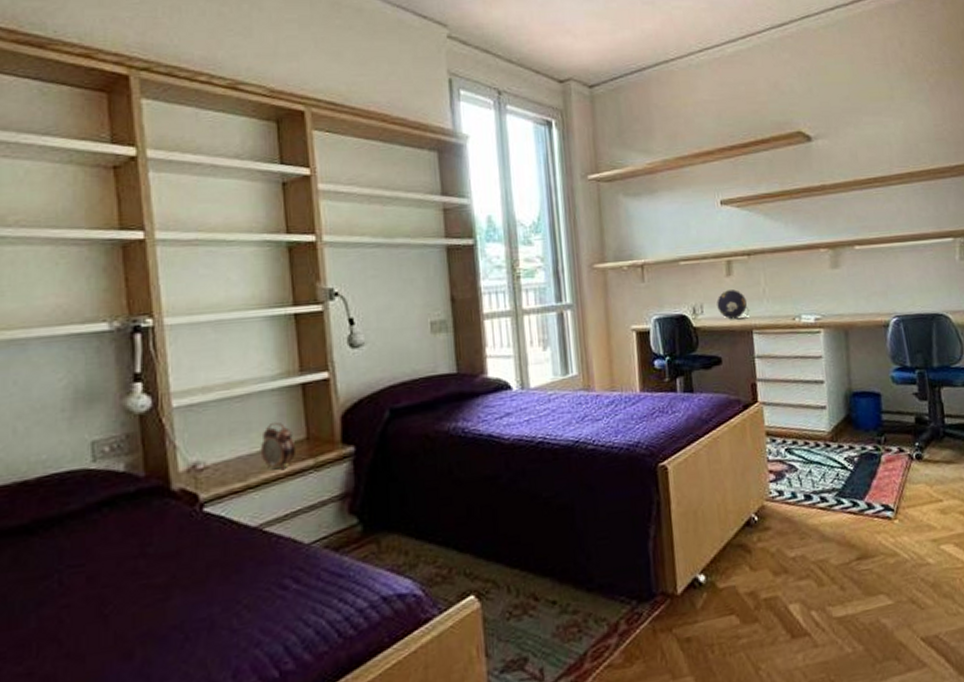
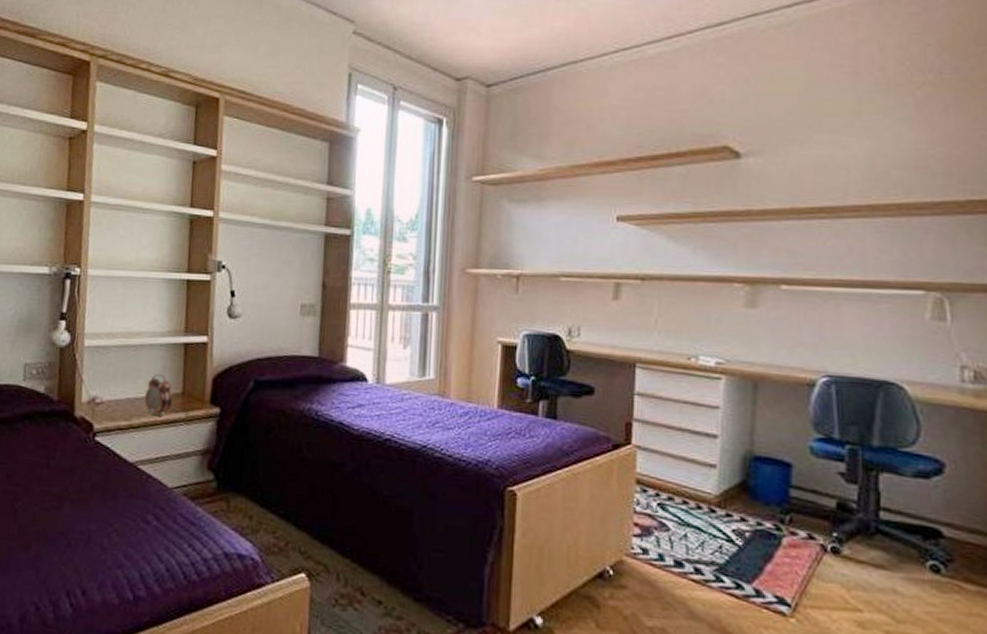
globe: present [717,289,750,320] -> none [597,315,636,350]

